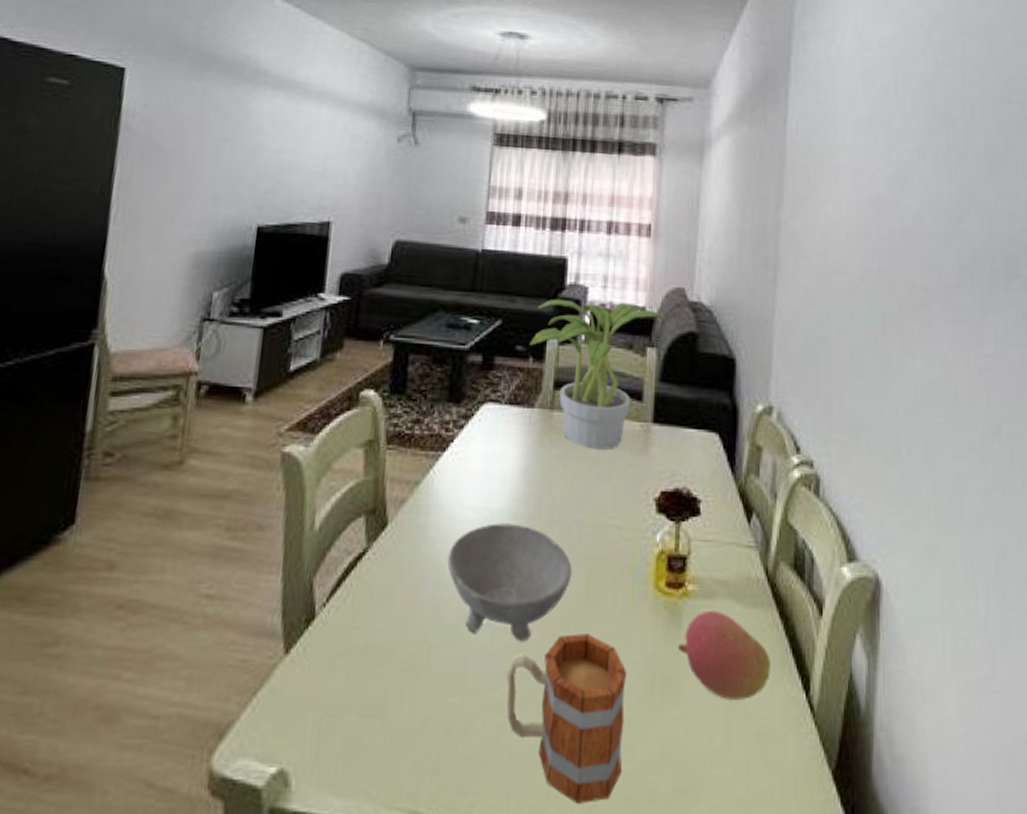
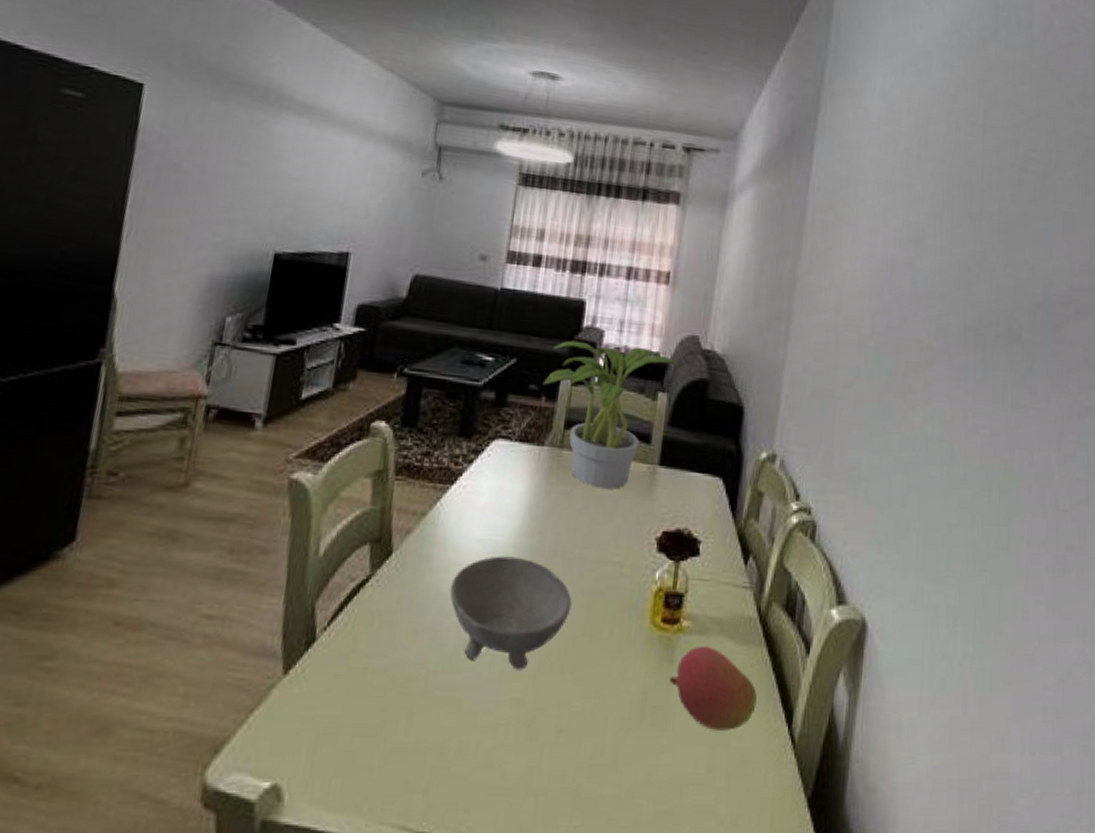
mug: present [507,634,628,803] -> none [500,664,619,823]

